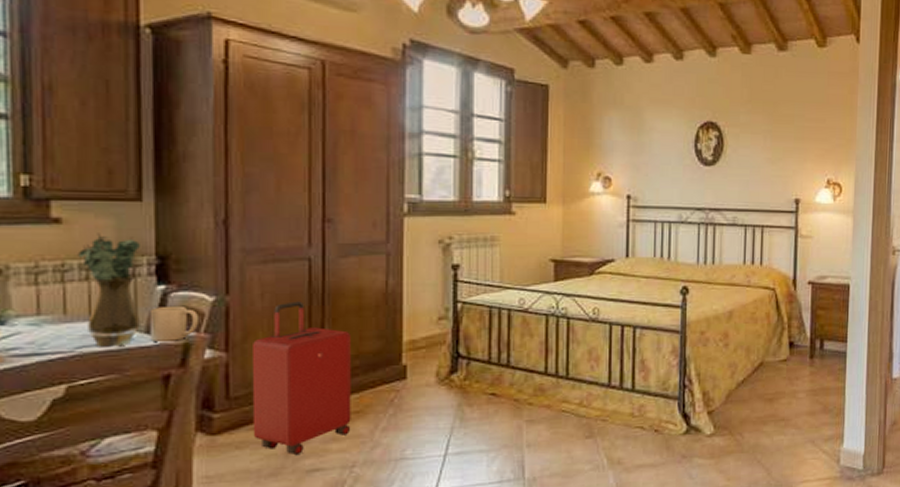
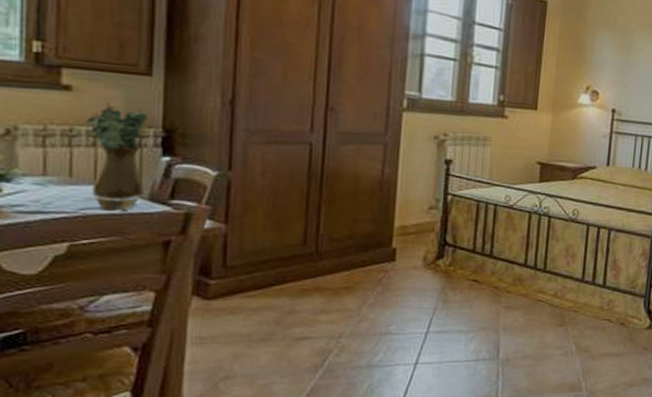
mug: present [149,305,198,343] -> none [152,176,200,211]
suitcase: present [252,301,351,455] -> none [246,181,345,323]

